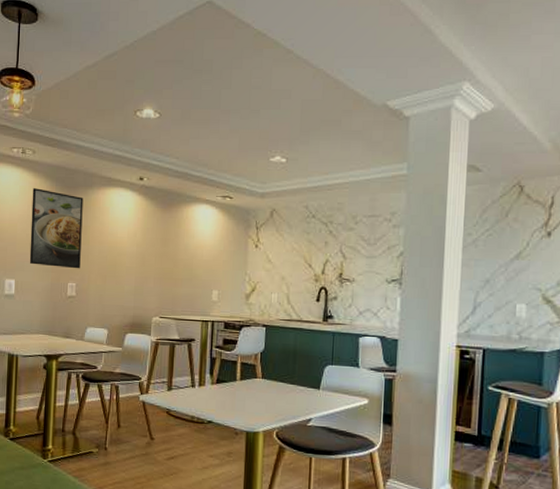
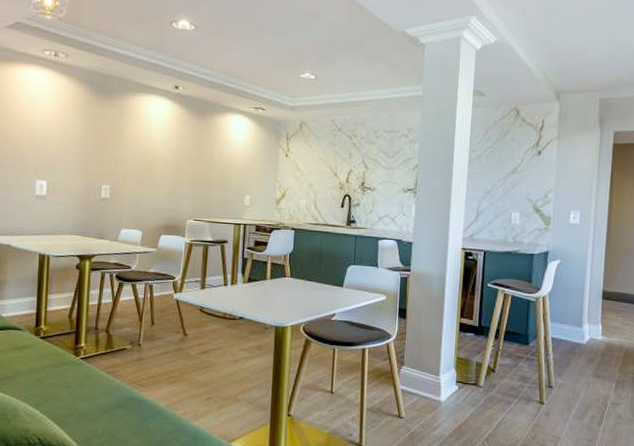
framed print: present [29,188,84,269] -> none [62,91,118,172]

